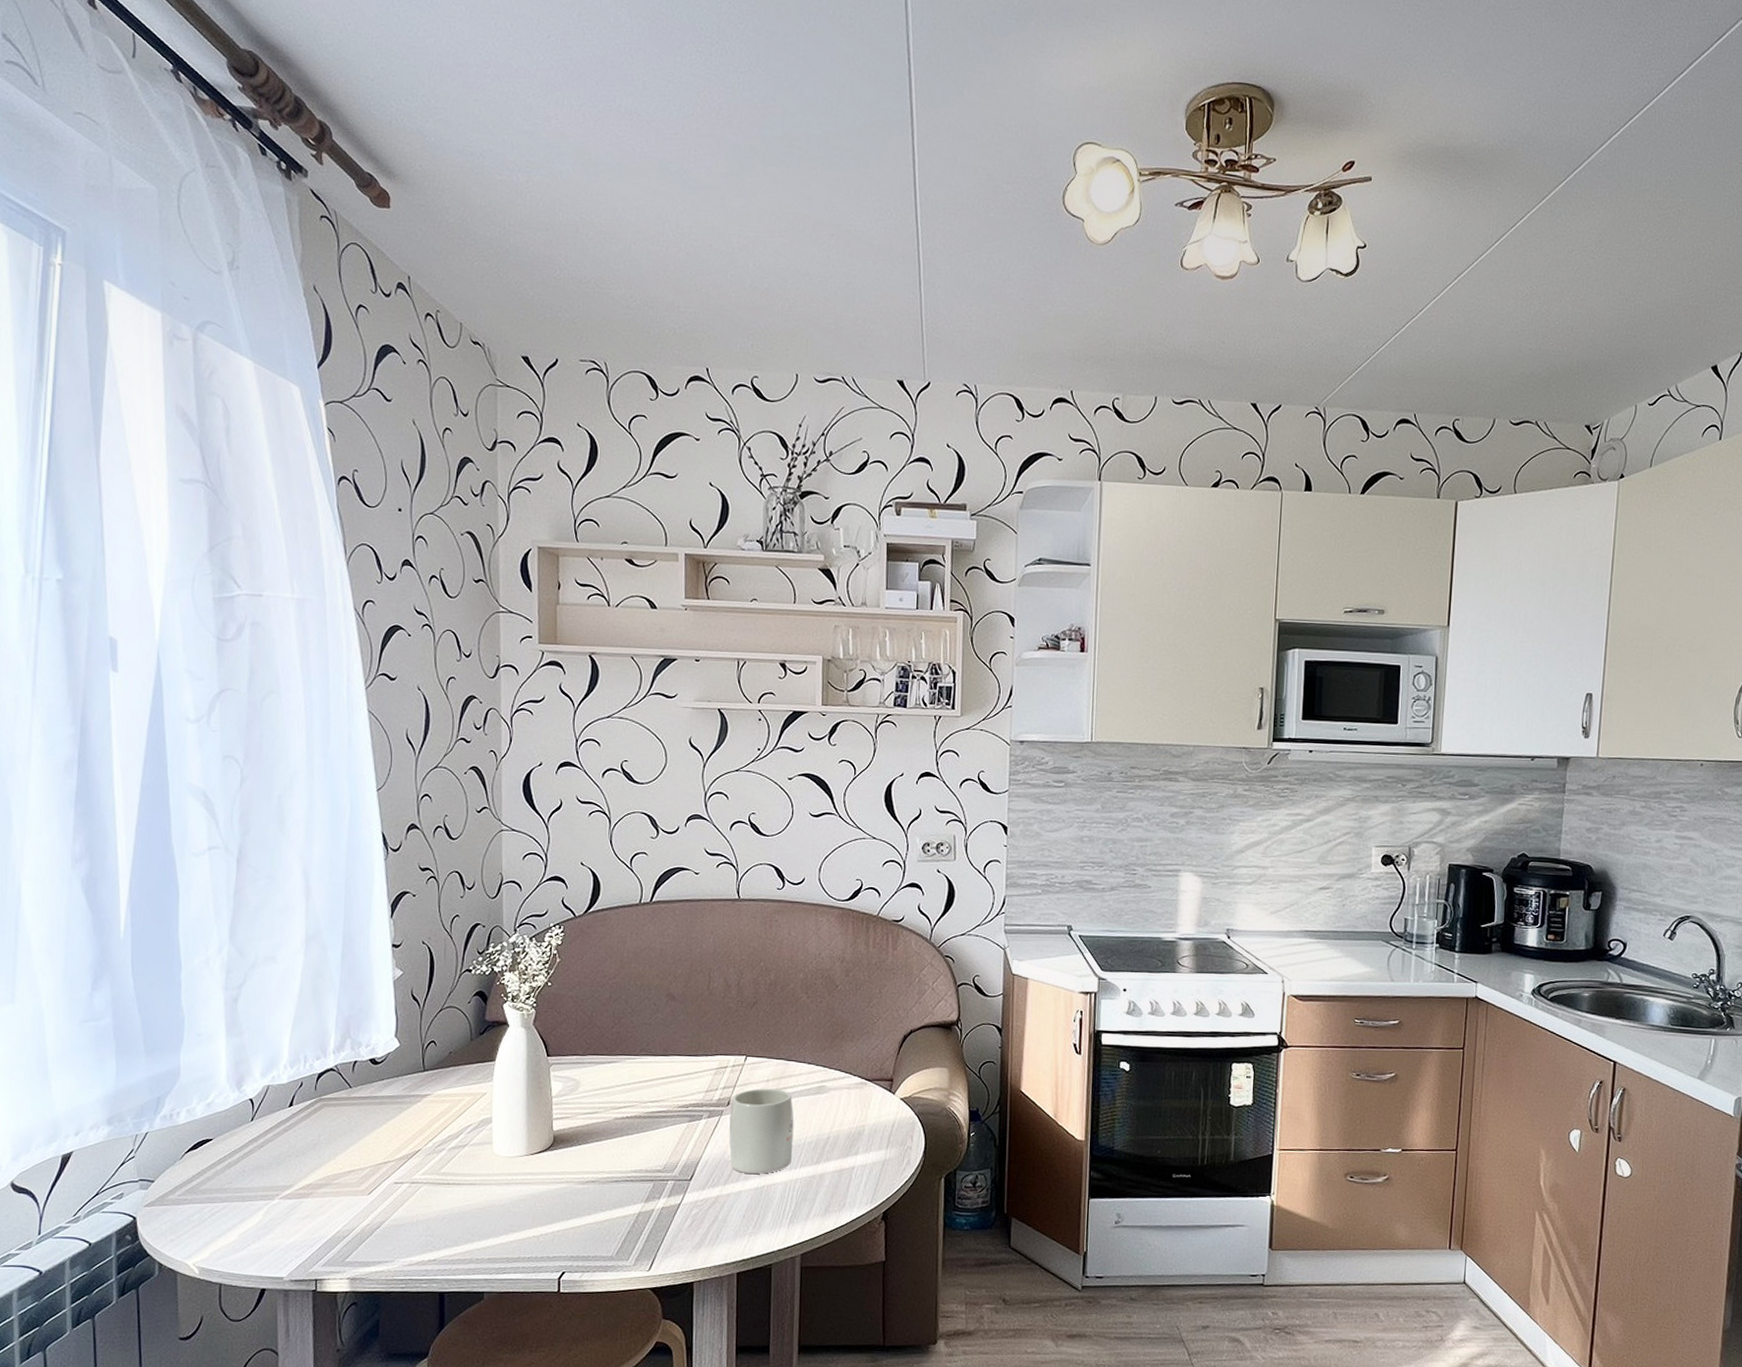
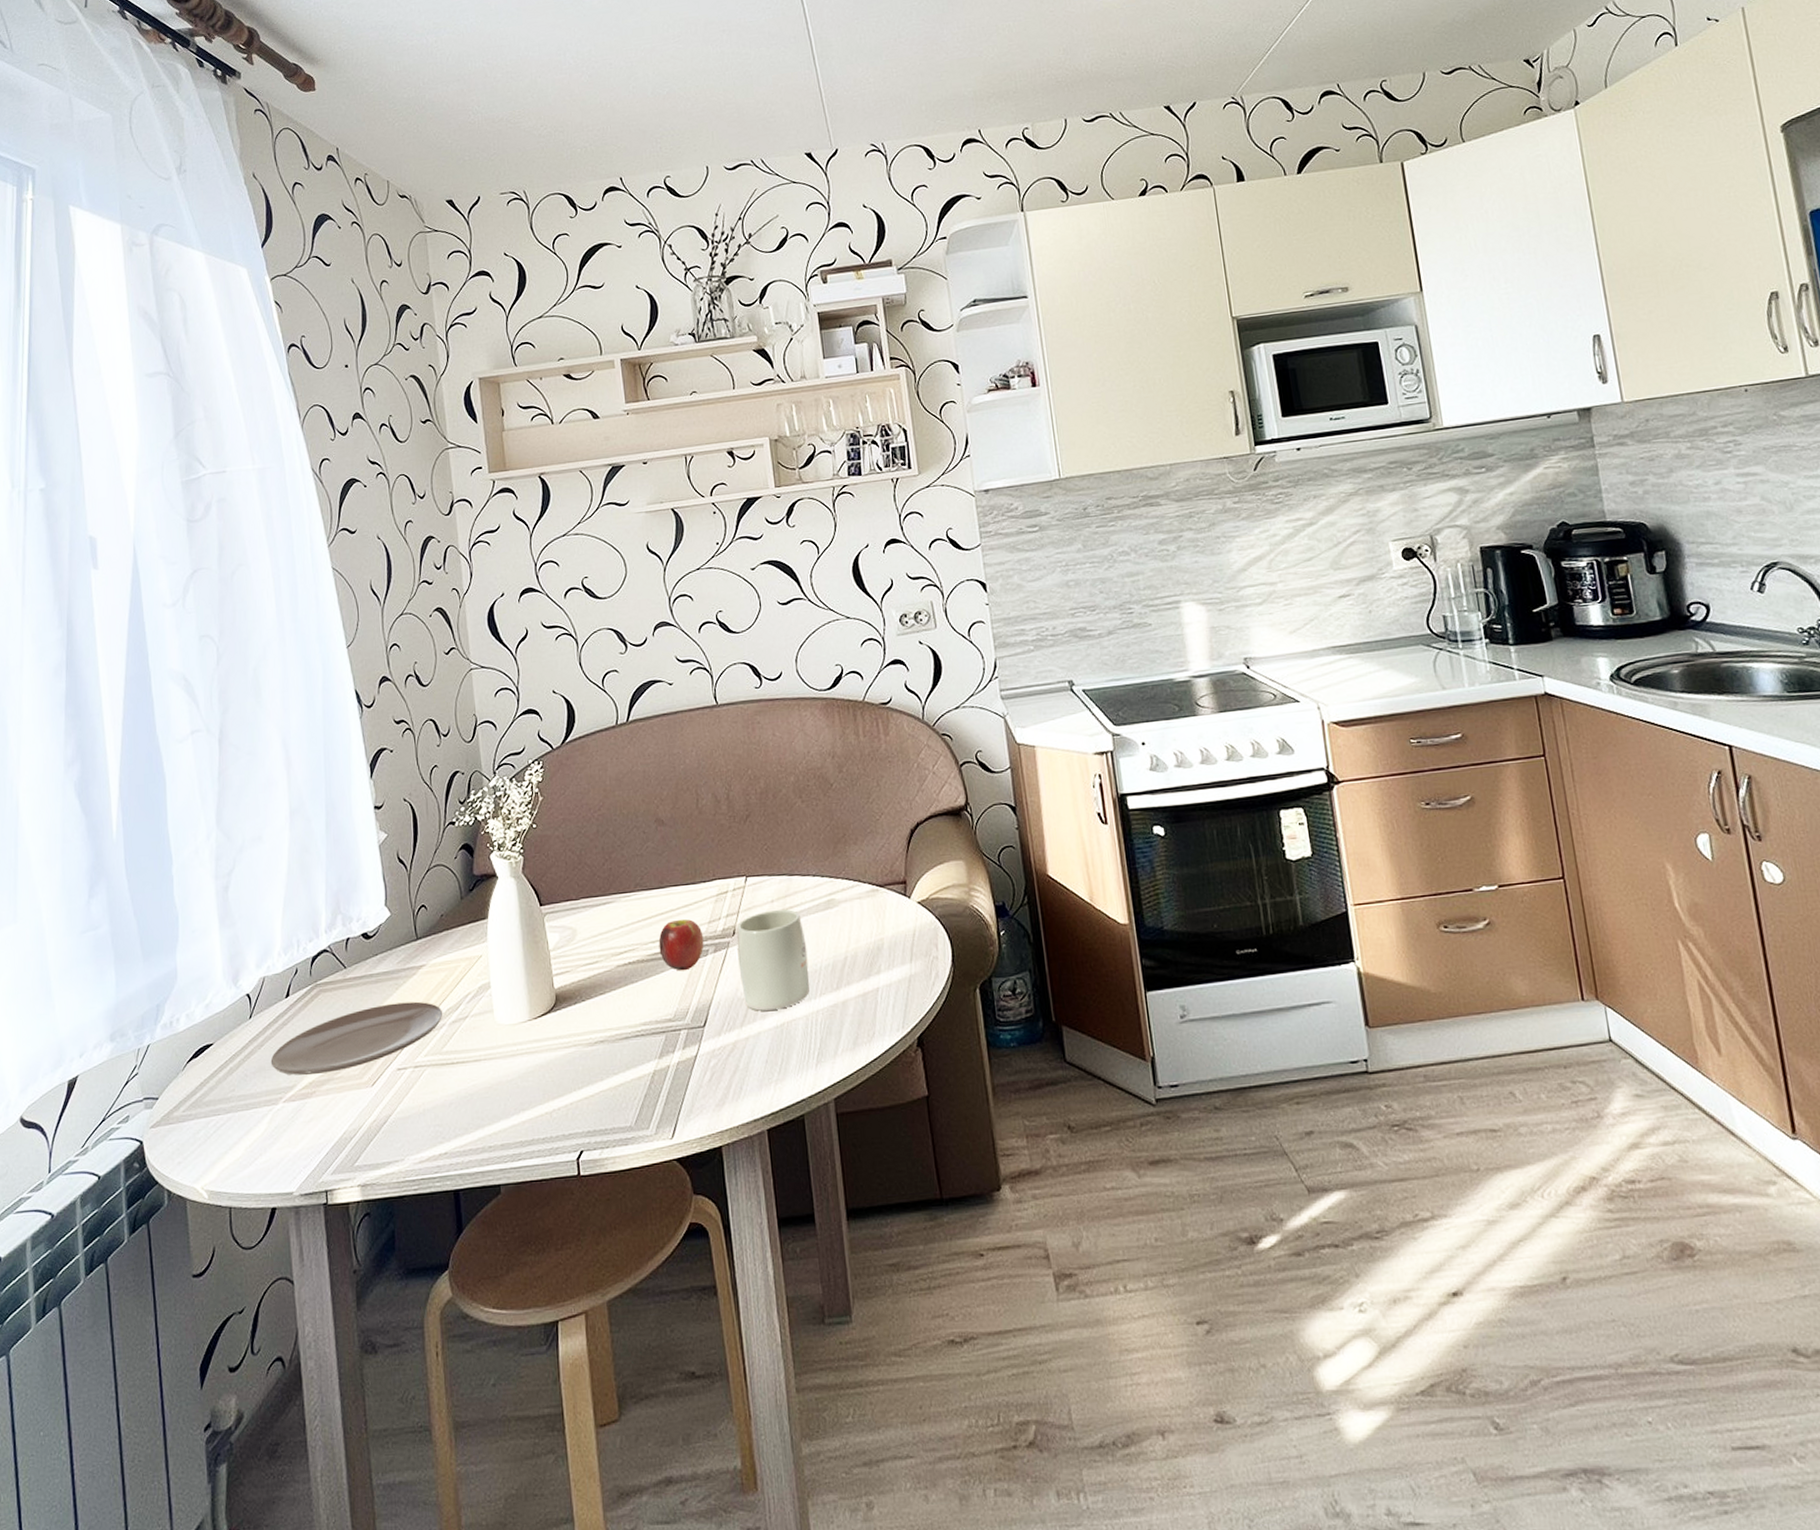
plate: none [269,1124,444,1179] -> present [270,1001,443,1076]
fruit: none [656,1085,700,1131] -> present [658,919,704,971]

